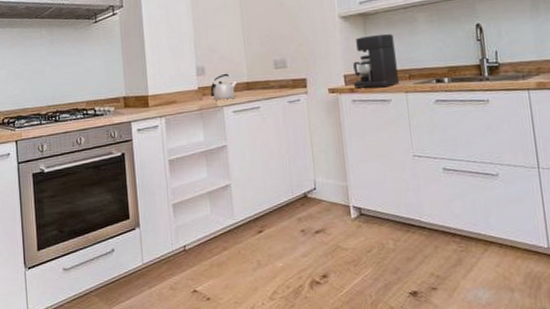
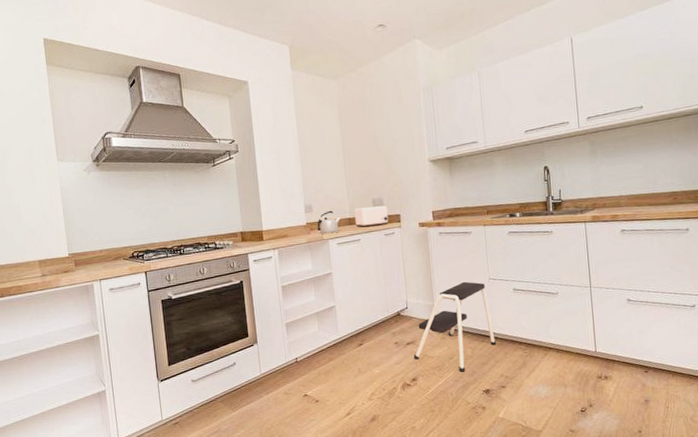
toaster: none [253,68,293,93] -> present [354,206,389,228]
step stool: none [323,158,425,269] -> present [413,281,497,372]
coffee maker: present [353,34,400,89] -> none [440,175,479,223]

